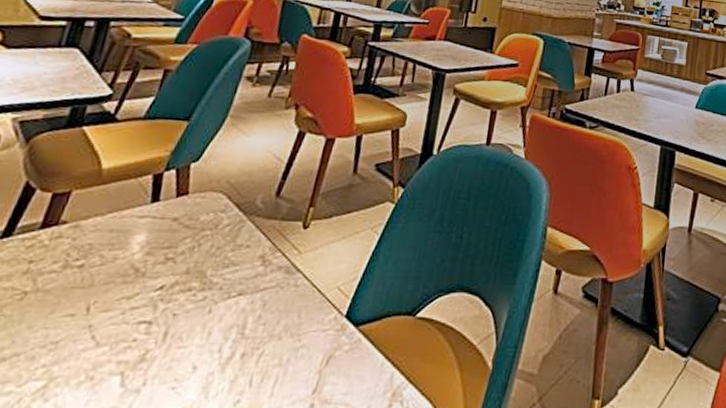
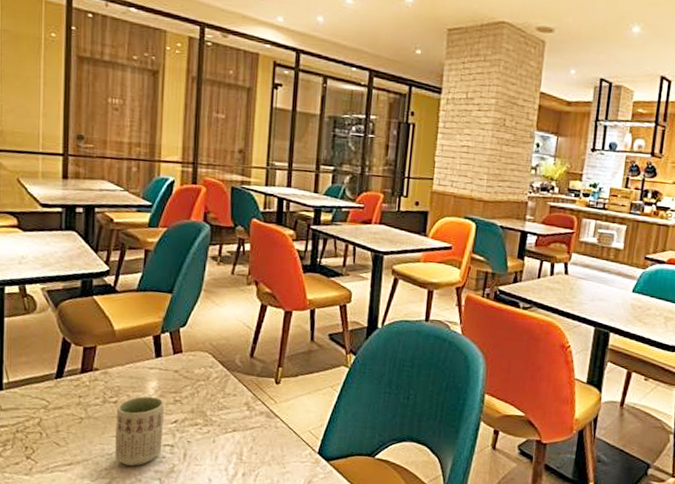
cup: none [61,255,151,357] -> present [115,396,164,466]

